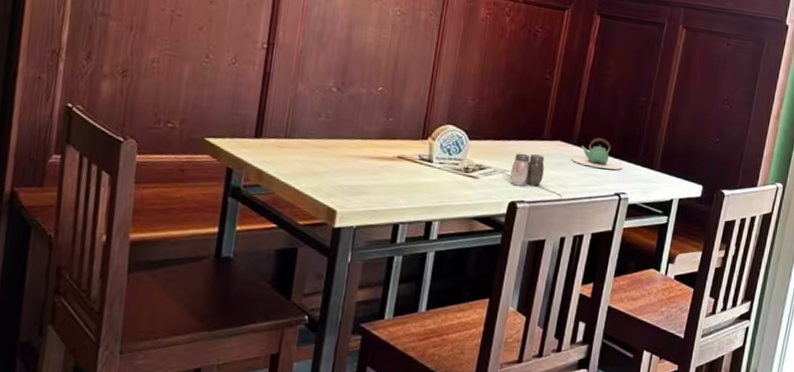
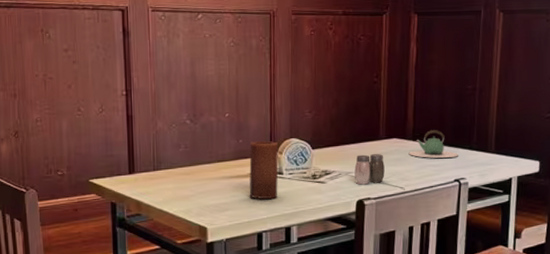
candle: none [391,122,432,188] -> present [249,141,279,199]

